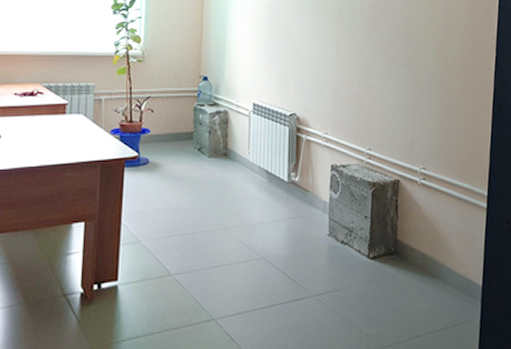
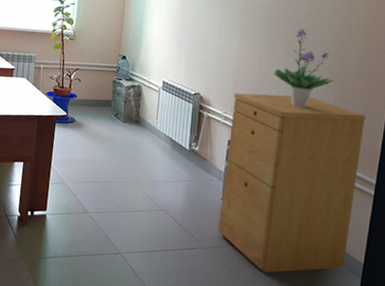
filing cabinet: none [326,106,472,315] -> present [218,93,366,273]
potted plant: none [375,31,437,118] -> present [273,28,333,107]

